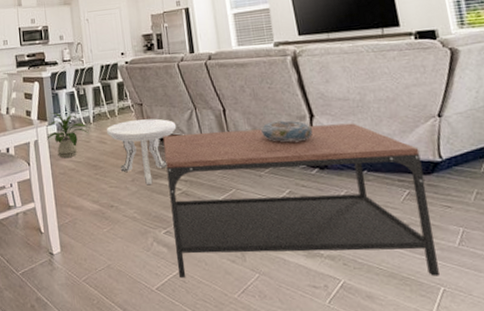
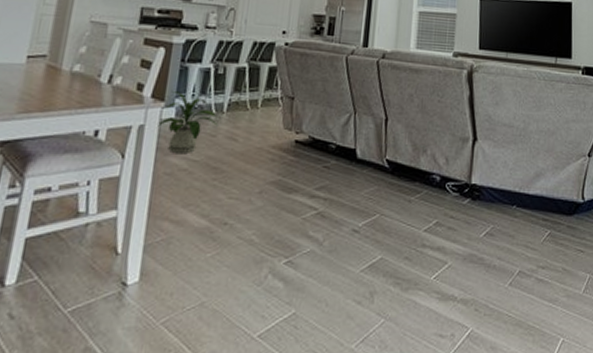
side table: present [106,118,177,184] -> none [240,116,329,199]
coffee table: present [163,123,440,279] -> none [291,140,566,326]
decorative bowl: present [261,120,313,143] -> none [421,140,474,166]

